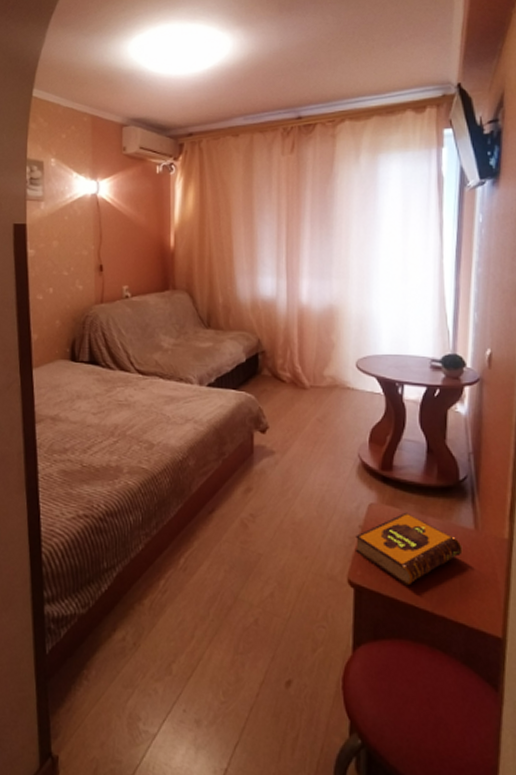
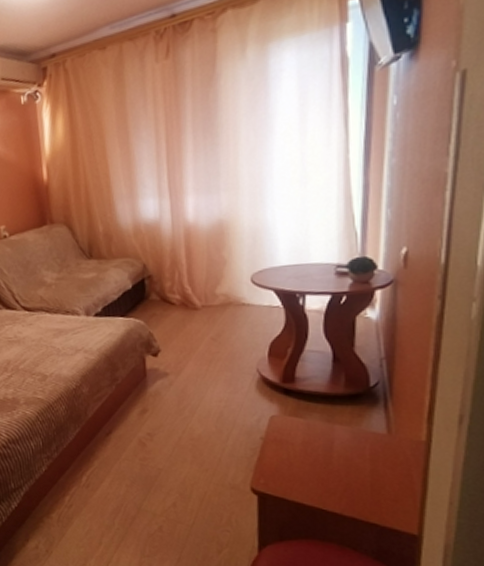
hardback book: present [354,512,463,586] -> none [256,422,374,491]

